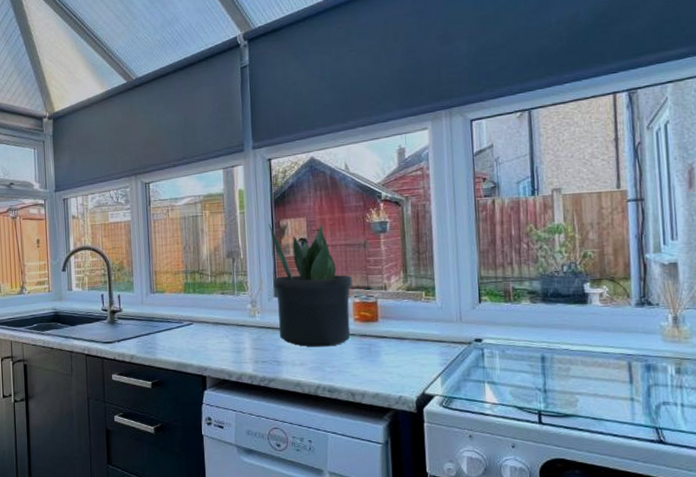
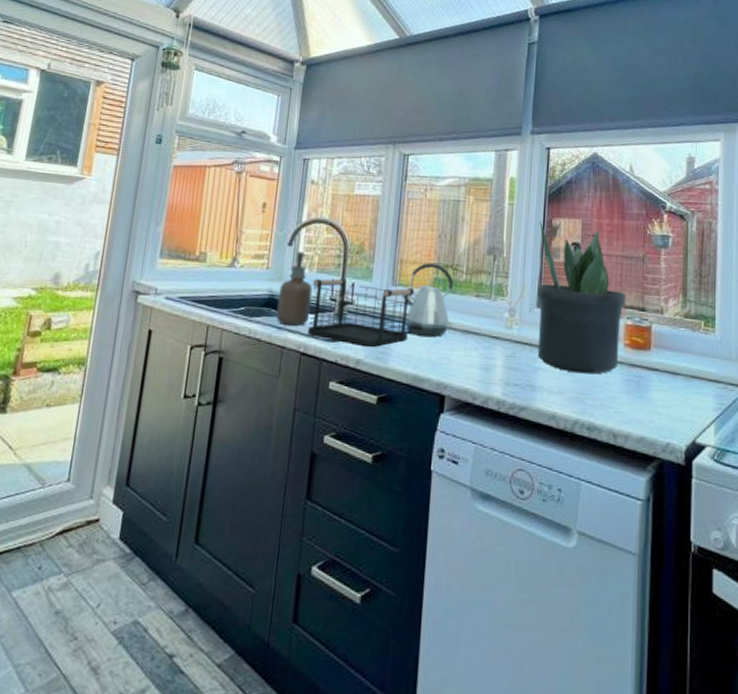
soap dispenser: none [61,275,89,334] -> present [276,252,313,326]
dish rack: none [87,292,170,344] -> present [308,278,415,347]
kettle: none [159,270,206,331] -> present [401,262,454,337]

